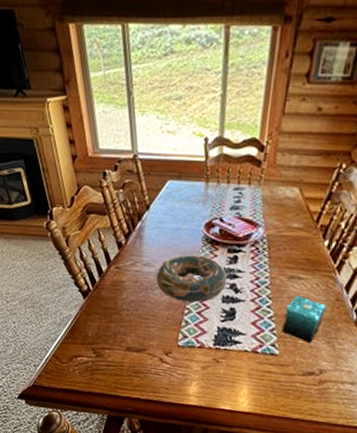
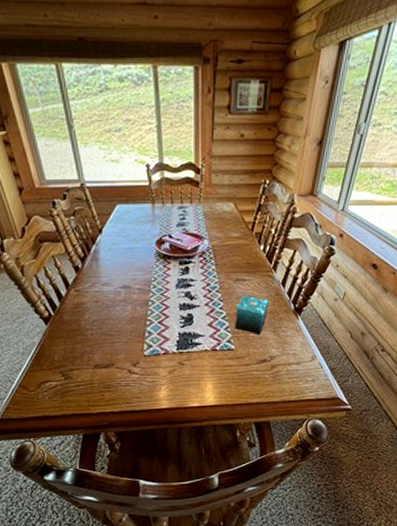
decorative bowl: present [156,254,228,303] -> none [116,269,182,314]

